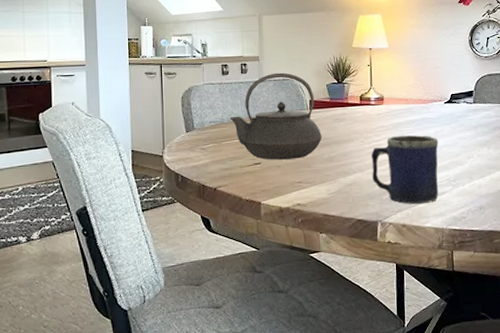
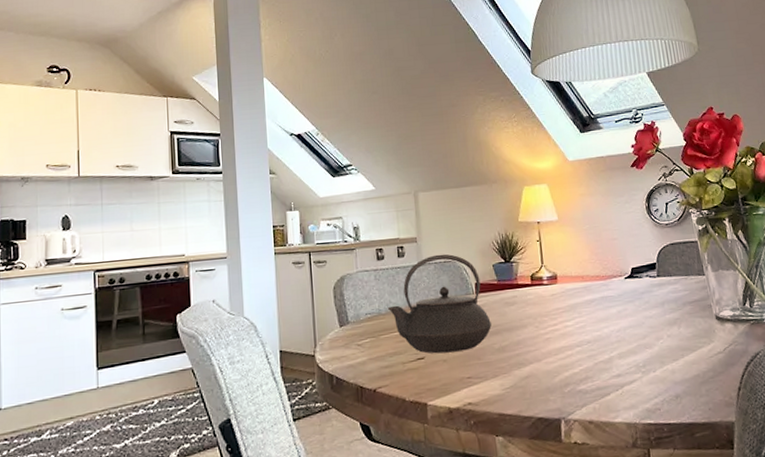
mug: present [371,135,439,205] -> none [548,316,628,397]

